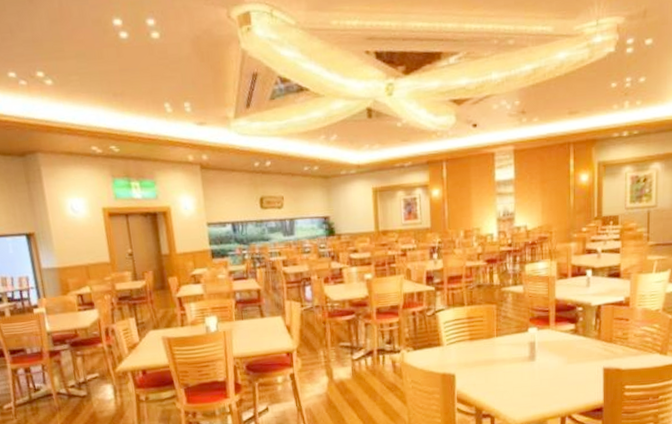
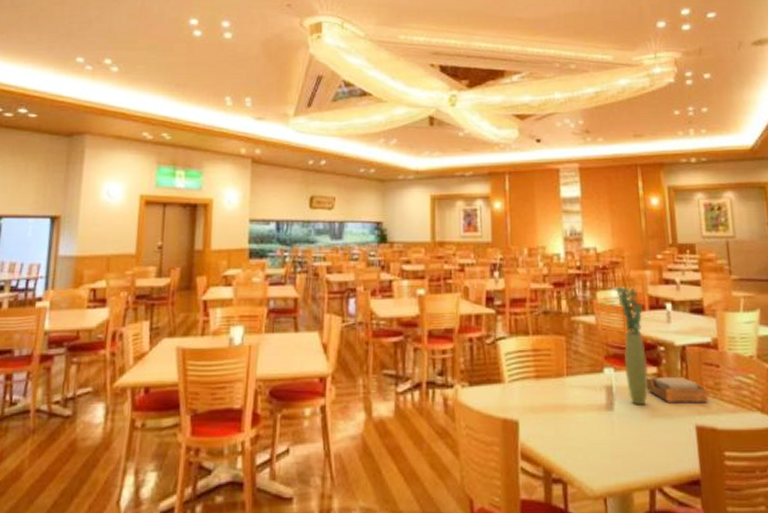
vase: none [542,255,567,356] -> present [615,282,649,407]
napkin holder: none [564,331,617,351] -> present [646,376,709,403]

